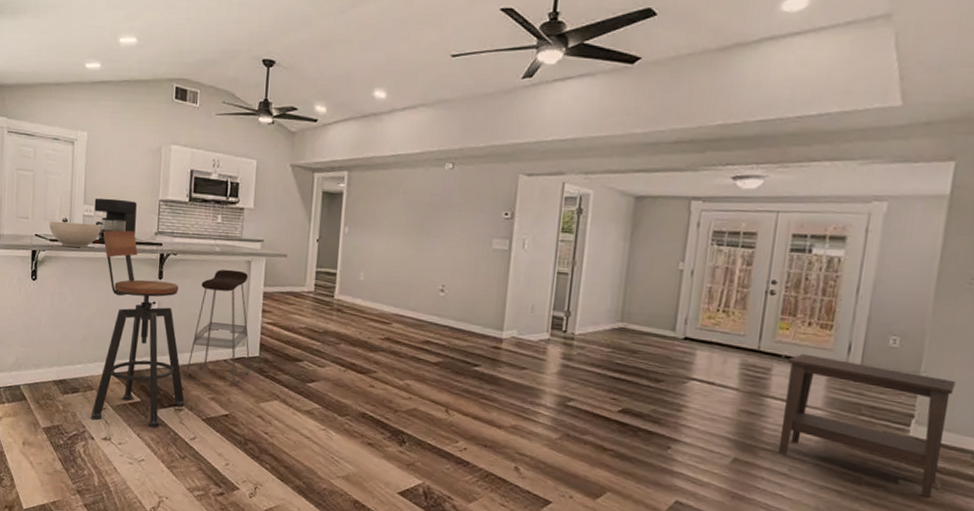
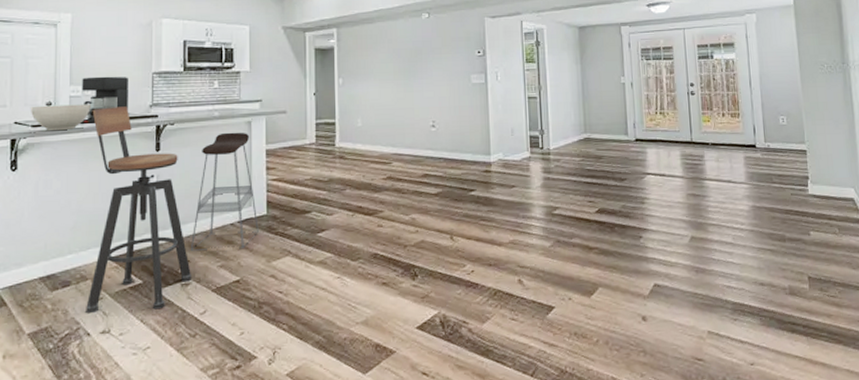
side table: present [777,353,956,499] -> none [714,139,834,243]

